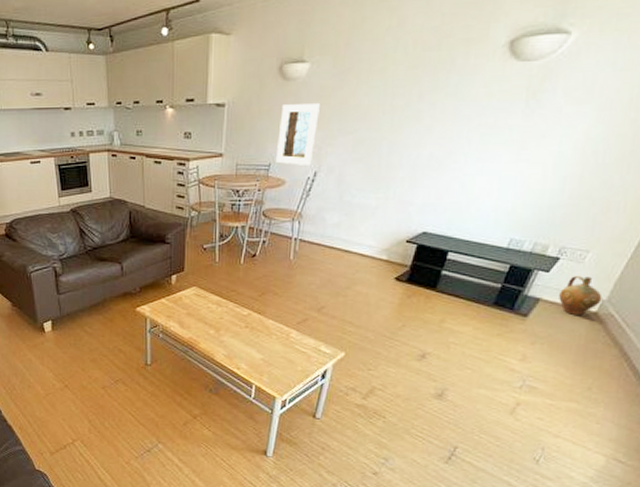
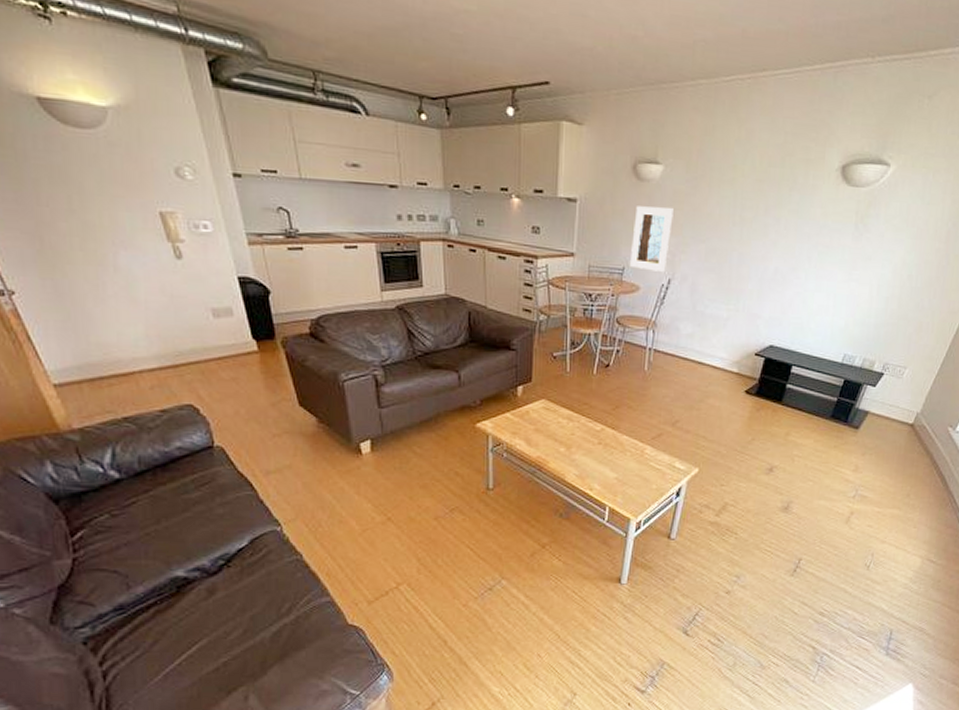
ceramic jug: present [559,276,602,315] -> none [883,391,917,427]

